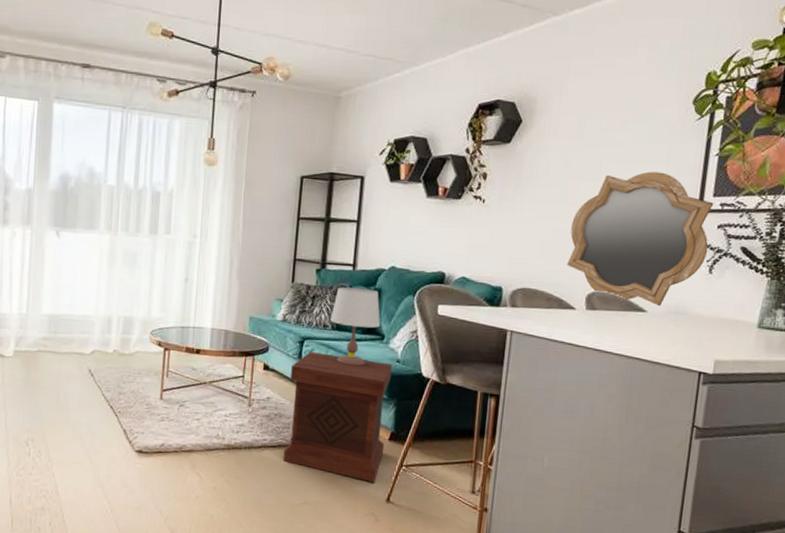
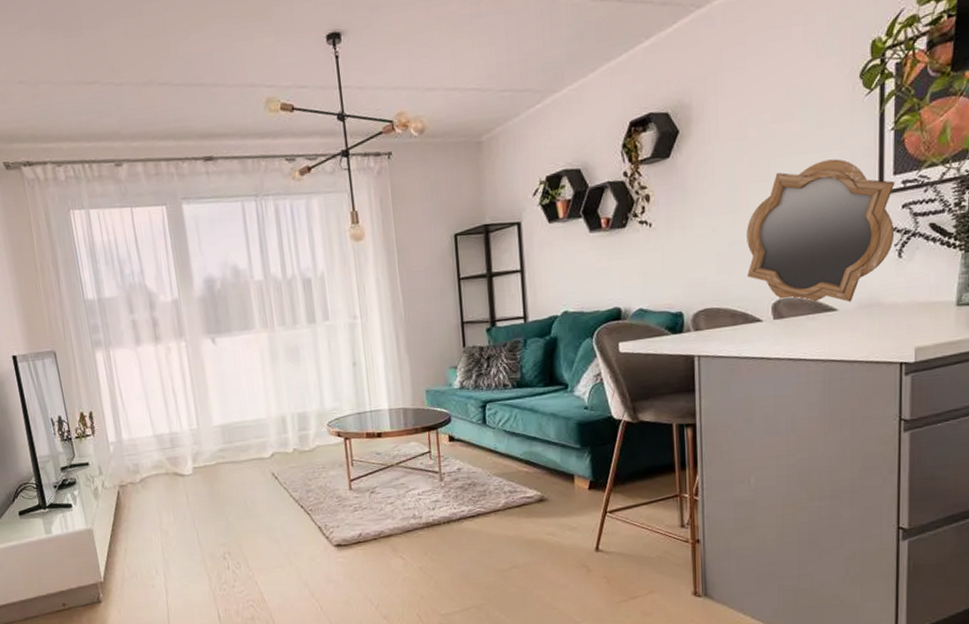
side table: present [283,352,392,482] -> none [477,411,586,535]
table lamp: present [330,287,381,366] -> none [509,339,562,421]

